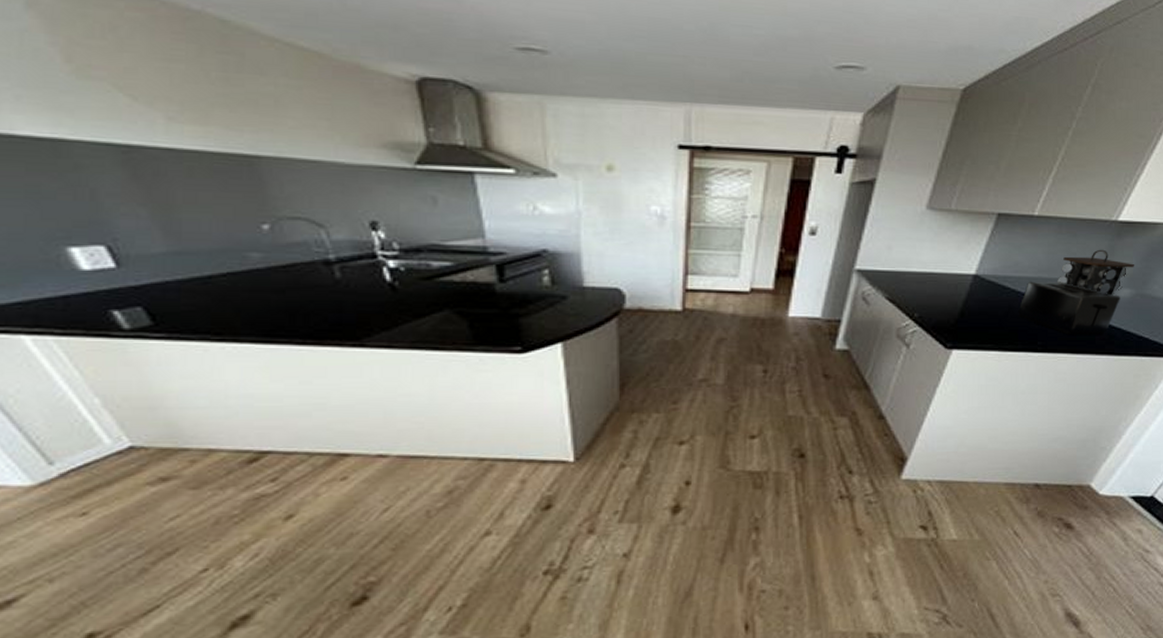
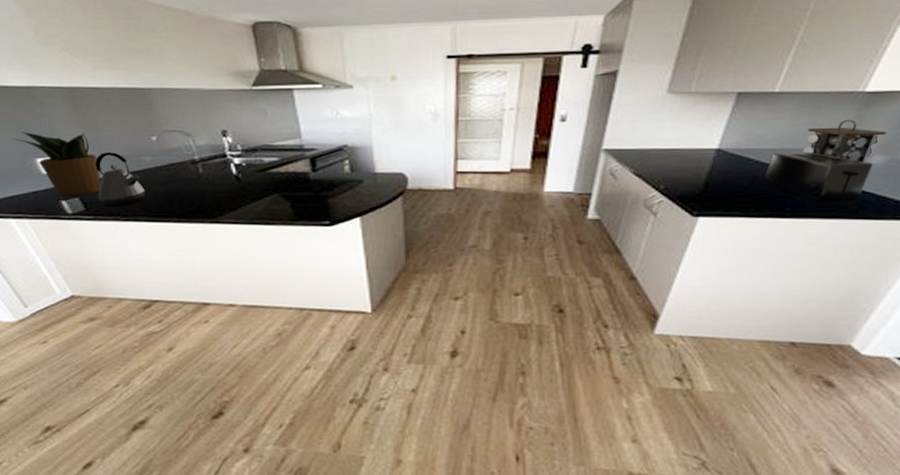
potted plant: none [24,205,179,307] -> present [12,131,101,198]
kettle: none [170,242,252,322] -> present [95,151,146,208]

